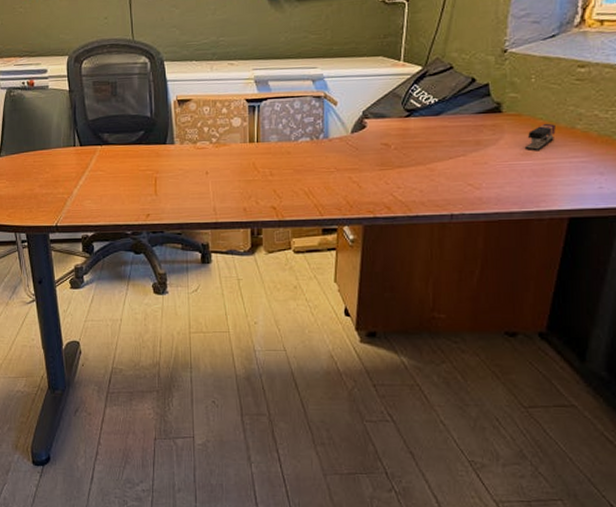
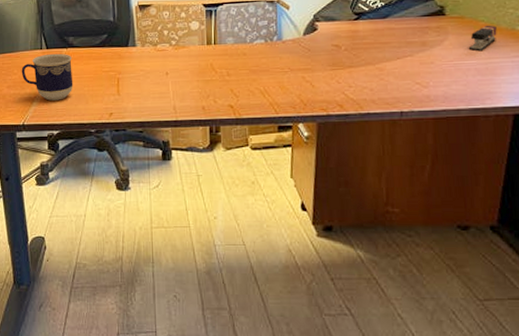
cup: none [53,151,109,201] -> present [21,53,73,101]

